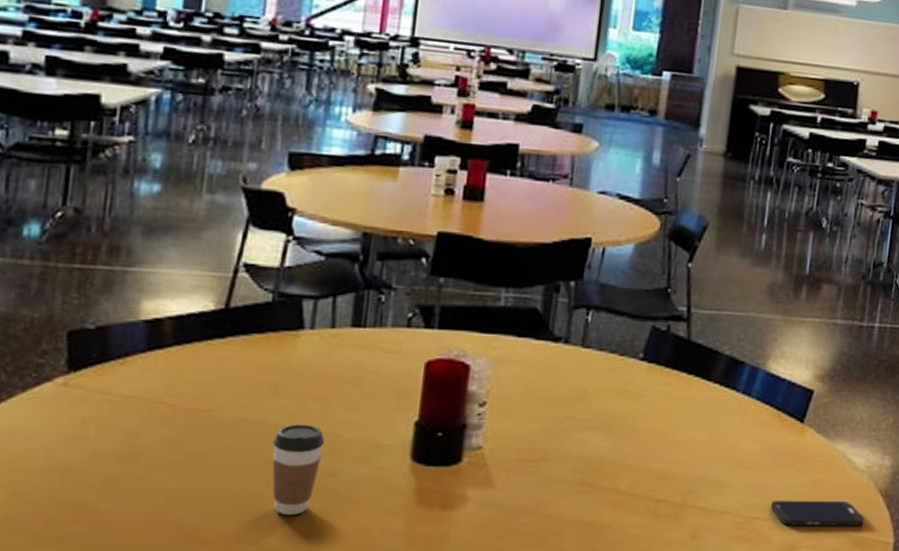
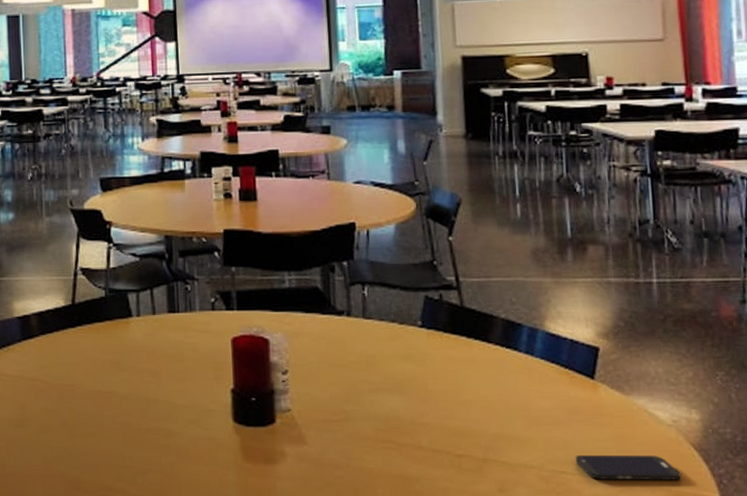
coffee cup: present [272,424,325,515] -> none [123,394,162,468]

